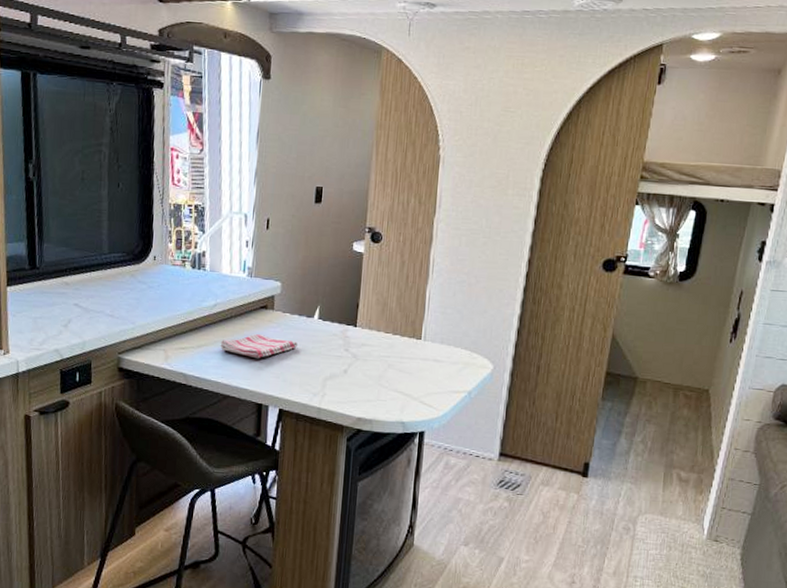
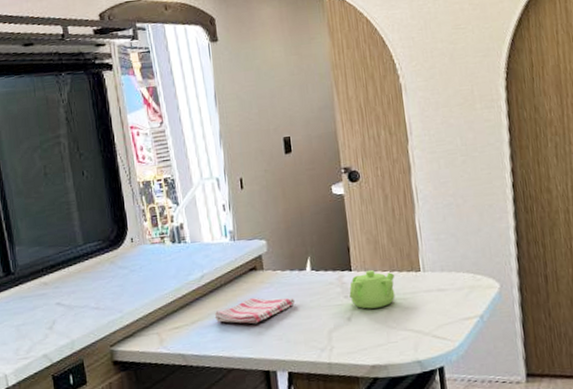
teapot: none [350,330,397,366] -> present [349,270,395,309]

